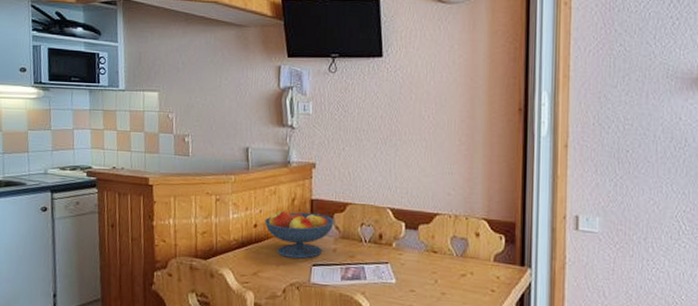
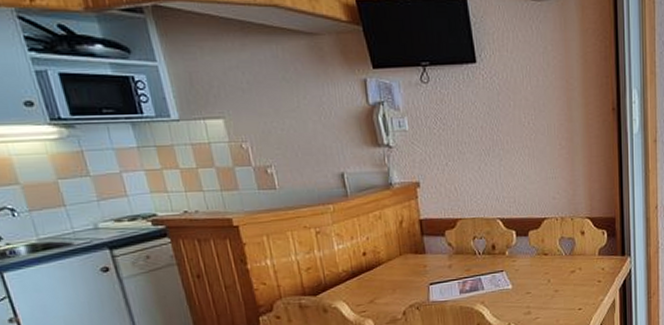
fruit bowl: present [265,210,334,259] -> none [374,231,446,281]

